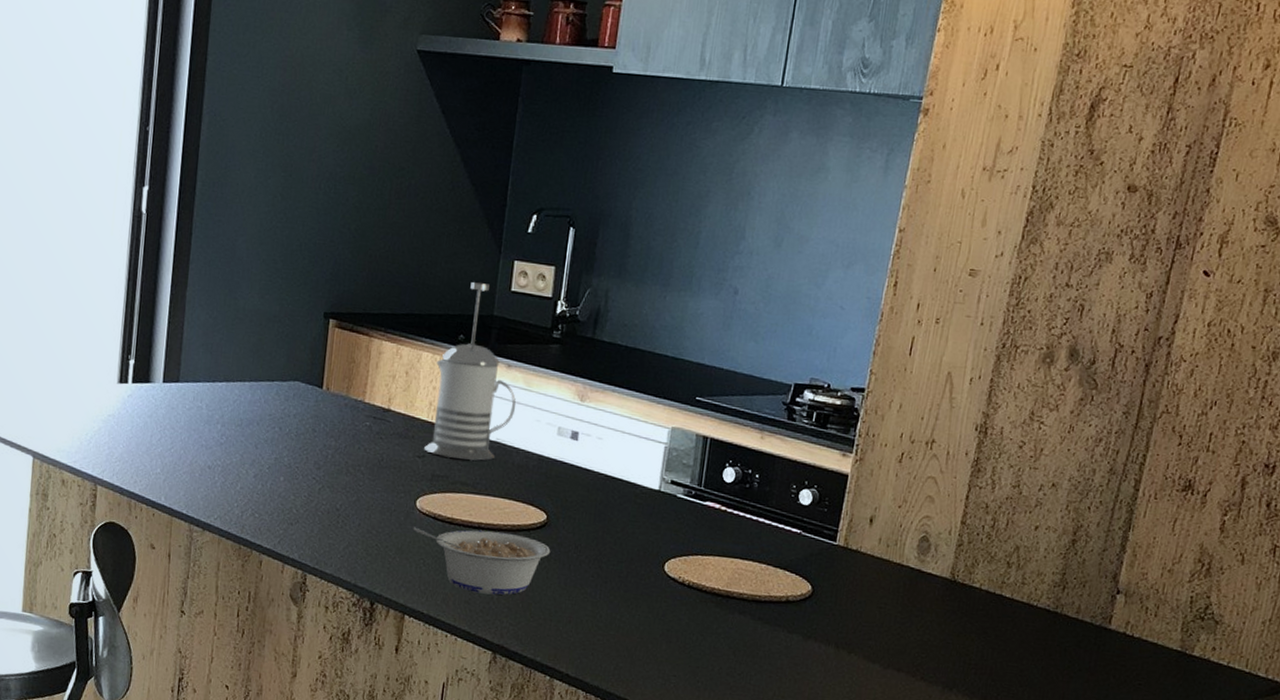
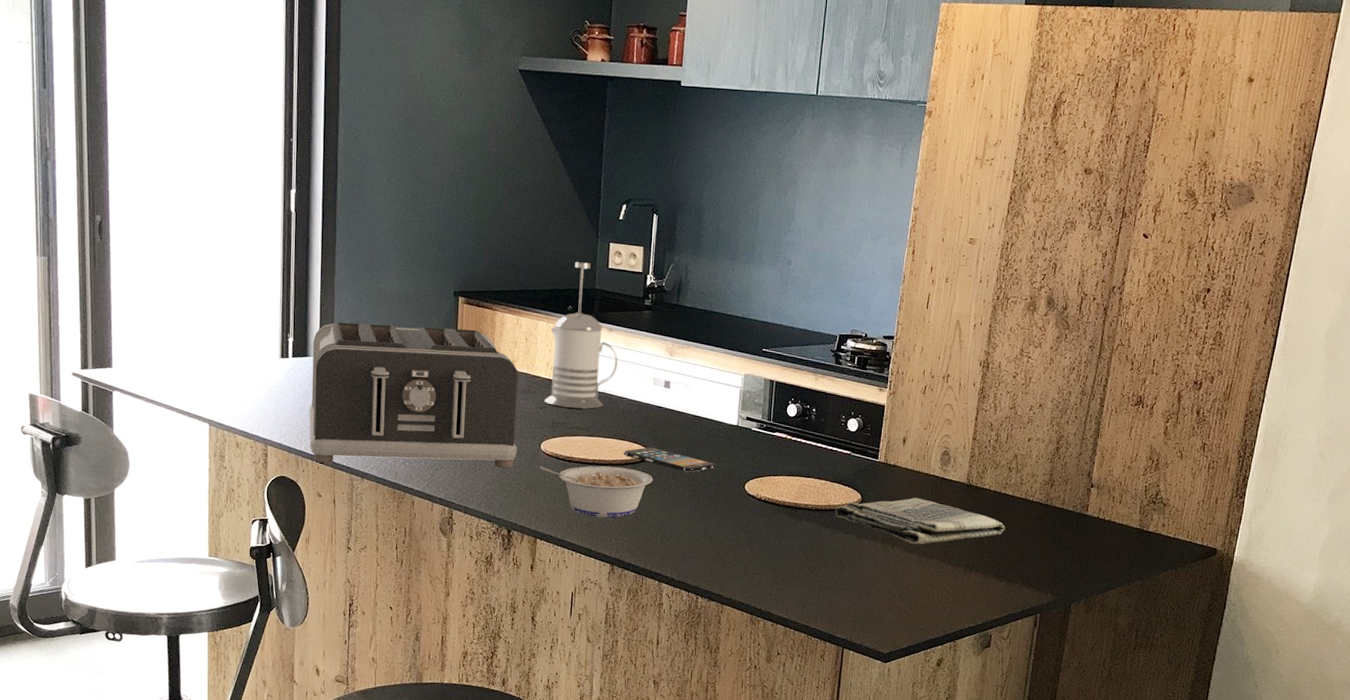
toaster: none [145,343,395,528] -> present [309,321,519,468]
smartphone: none [515,510,630,545] -> present [623,447,717,472]
dish towel: none [776,592,999,653] -> present [834,497,1006,545]

